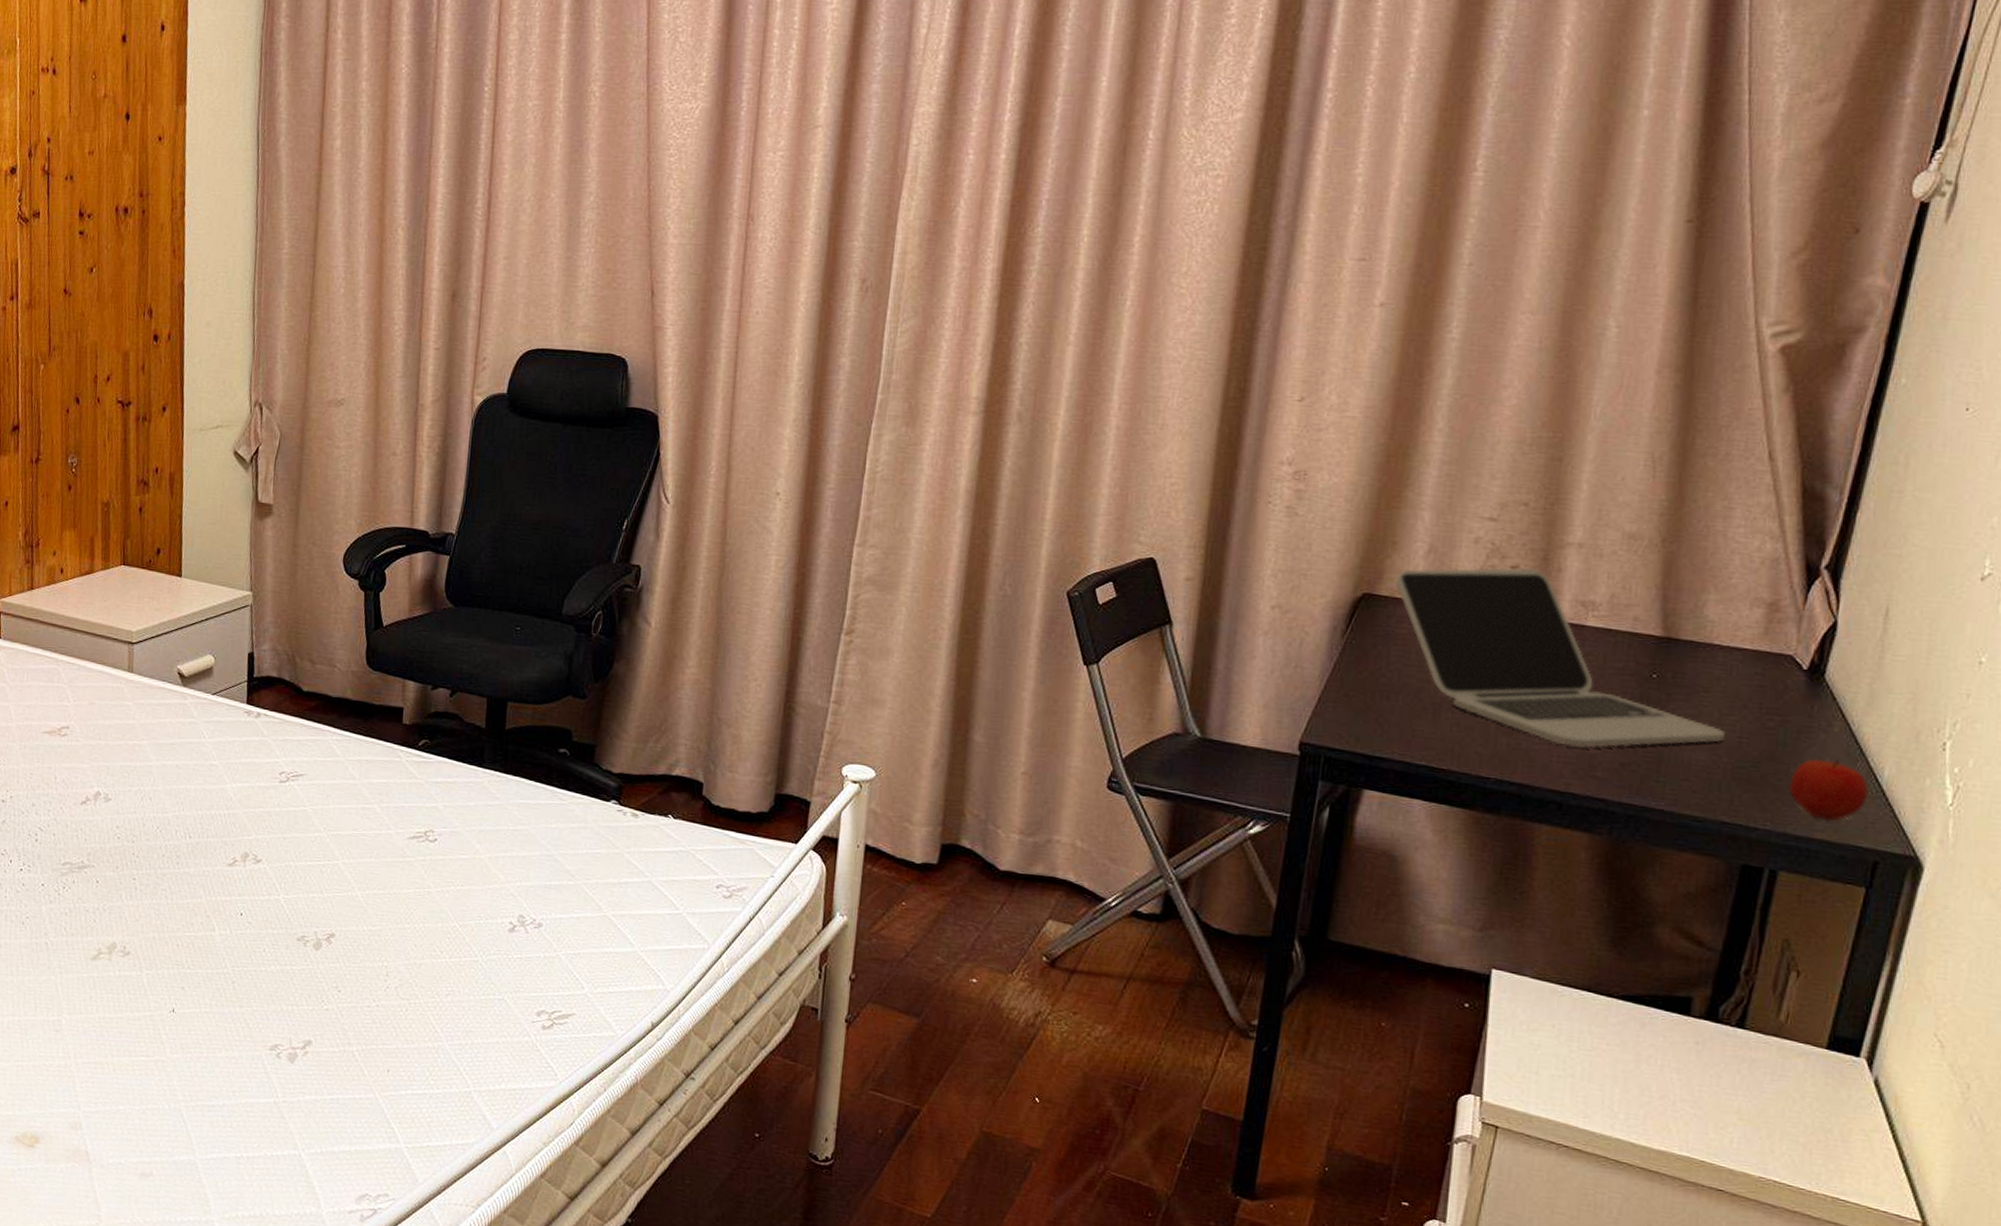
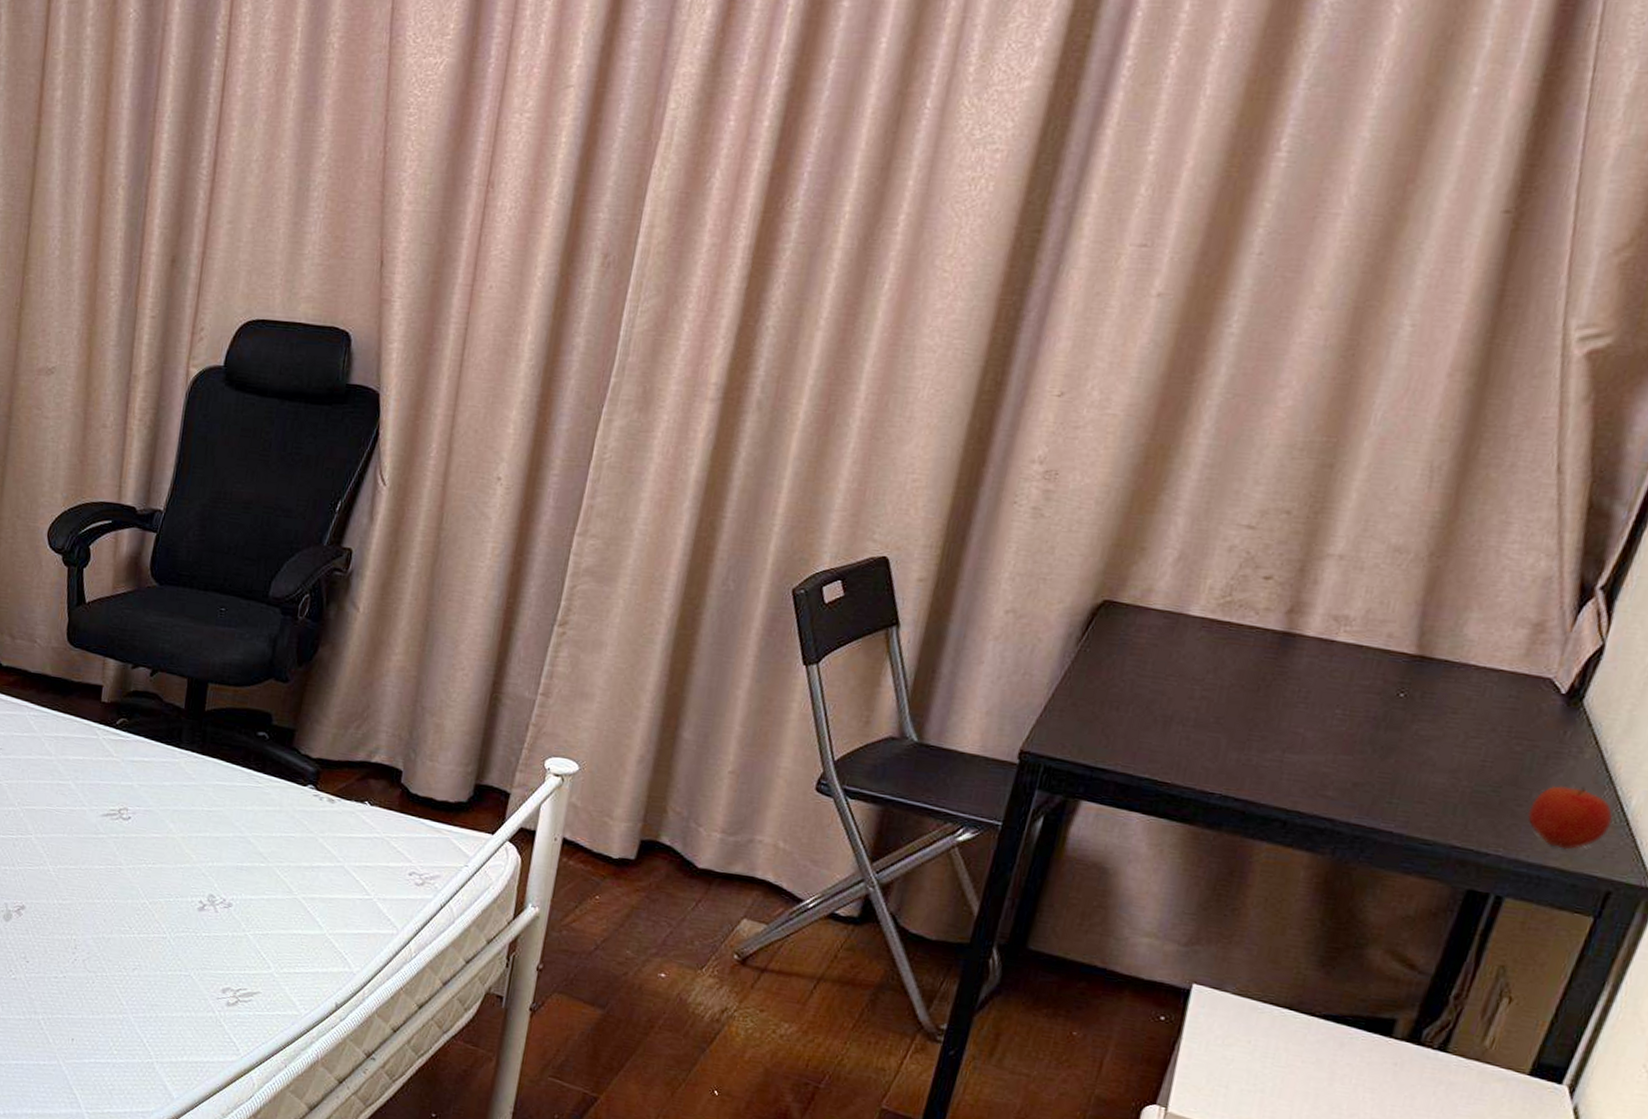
laptop: present [1395,567,1725,748] -> none [1139,577,1468,767]

